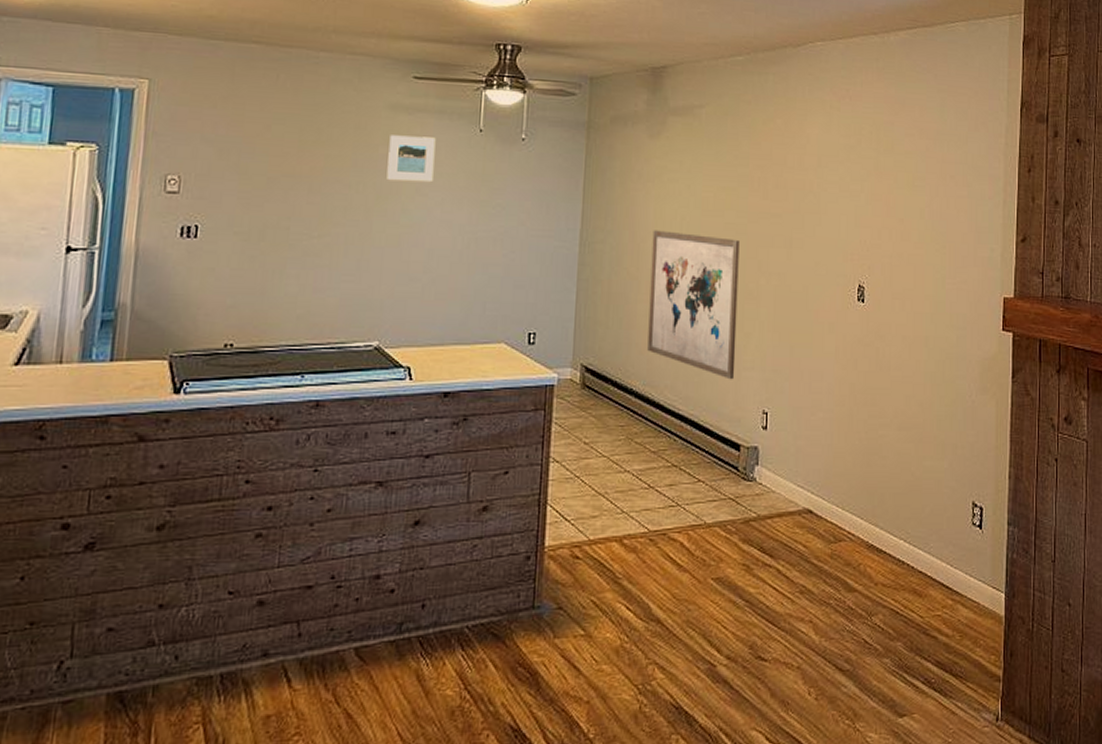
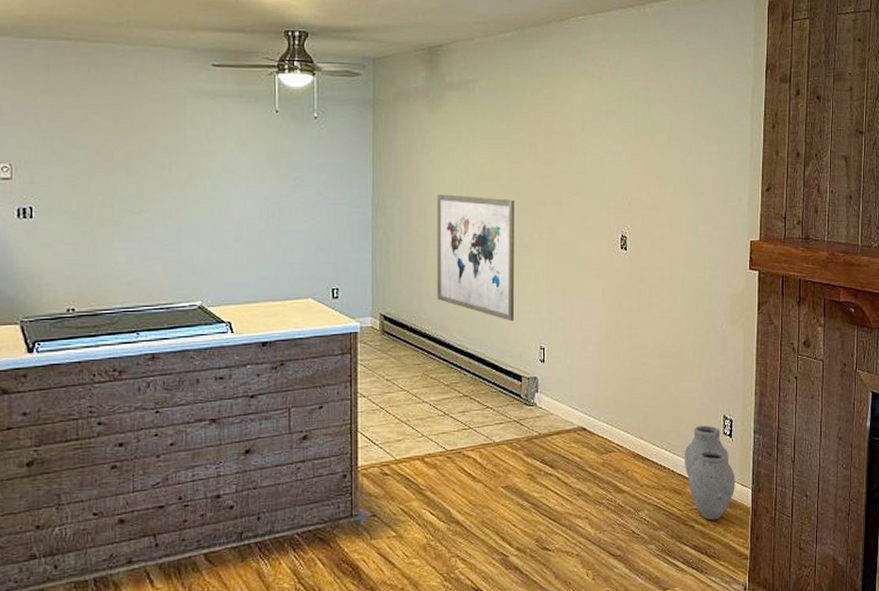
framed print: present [386,135,436,183] -> none [195,119,237,160]
vase: none [926,513,986,631] -> present [684,425,735,521]

